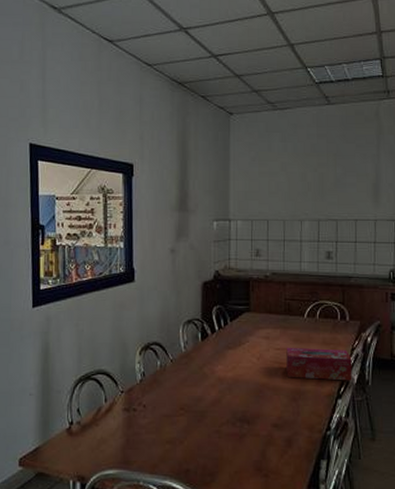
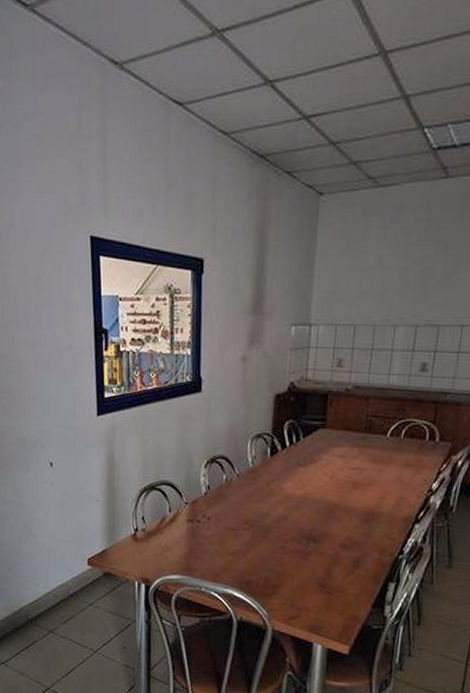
tissue box: present [286,347,353,381] -> none [360,467,437,506]

